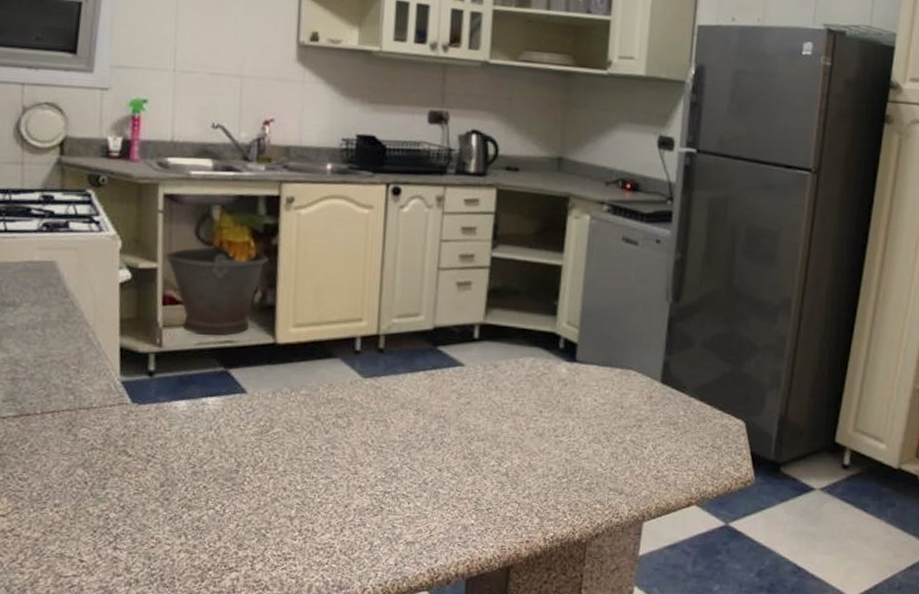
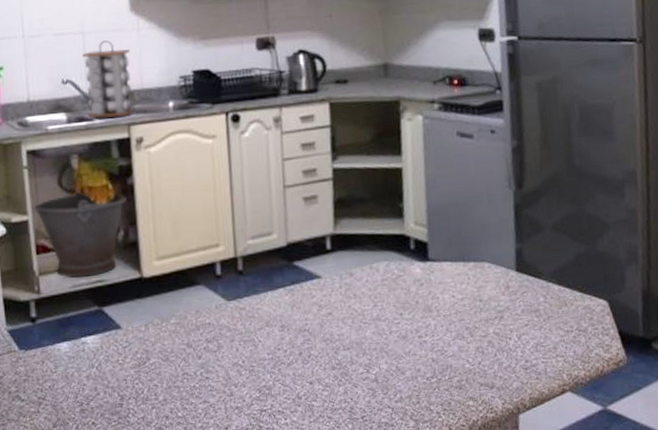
spice rack: none [236,88,291,173] -> present [82,40,135,119]

